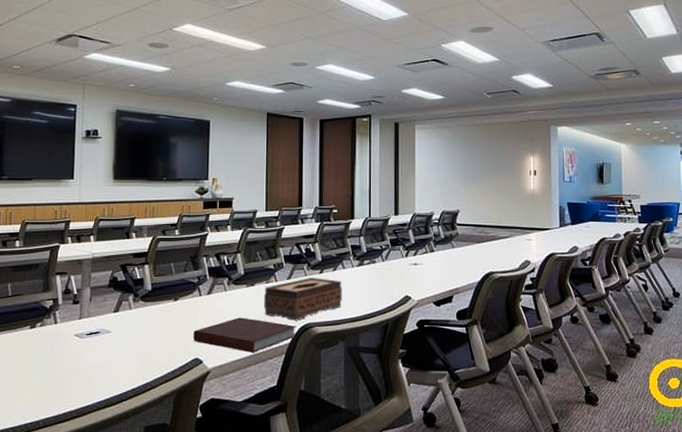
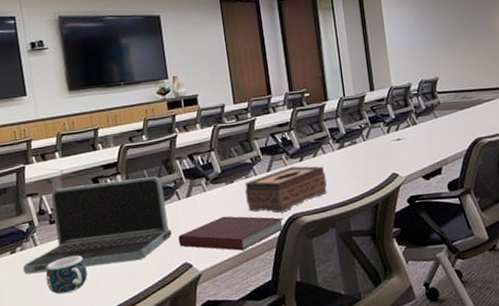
laptop: none [40,270,188,351] -> present [23,176,172,275]
mug: none [59,337,101,374] -> present [45,255,88,295]

